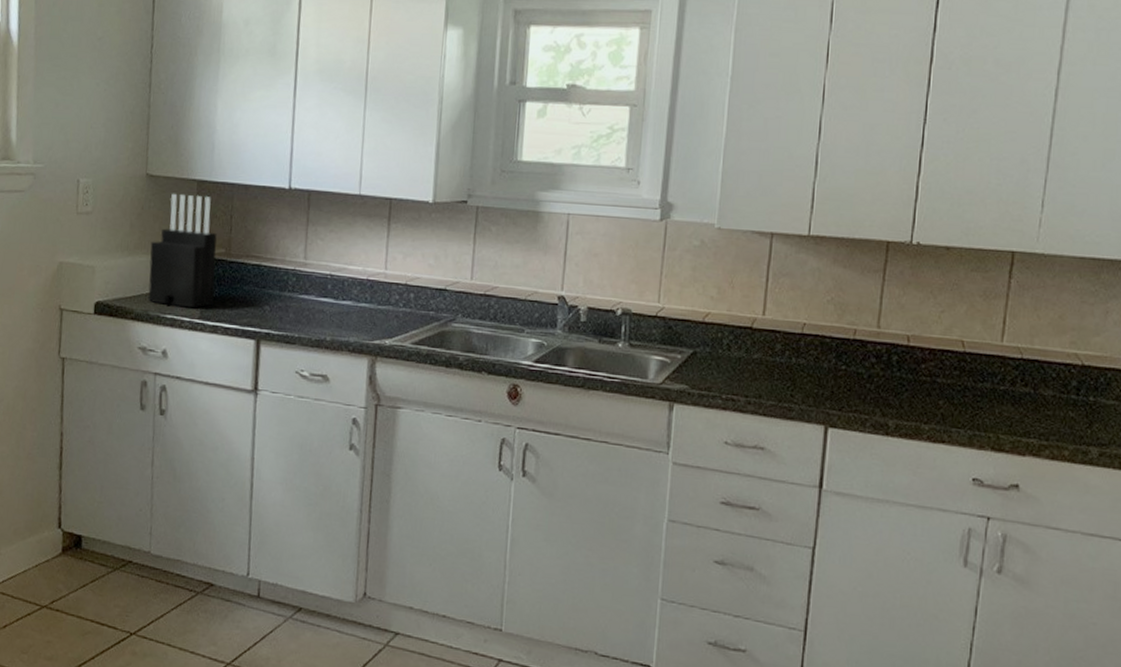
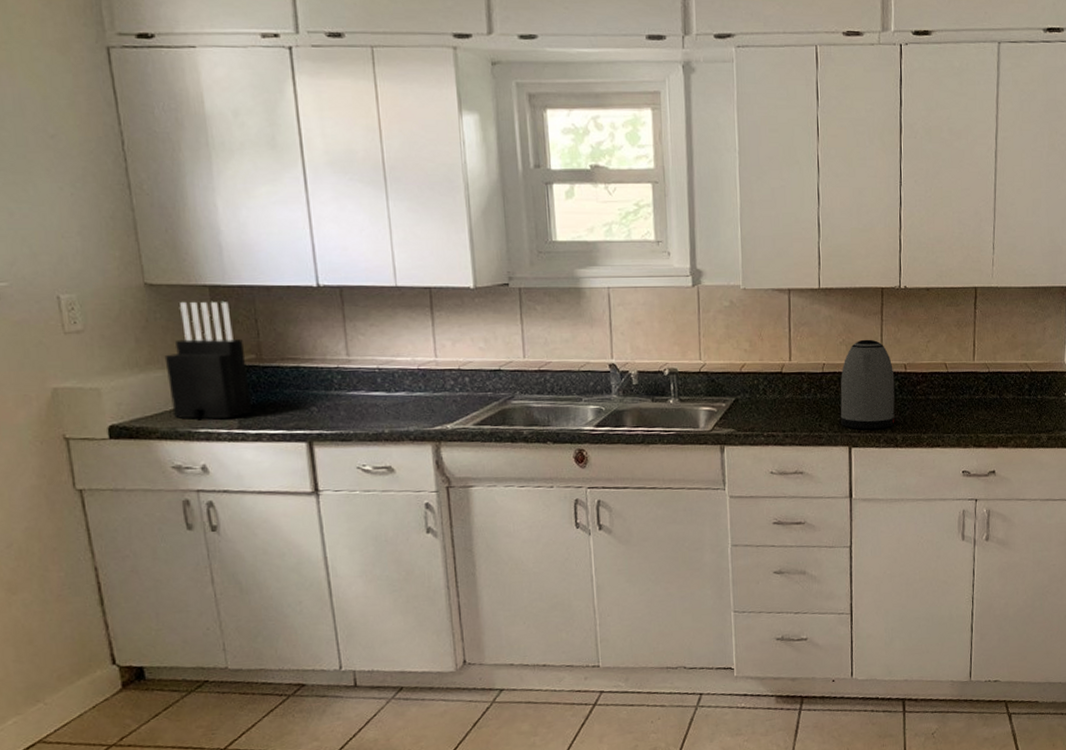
kettle: none [818,300,893,410] -> present [840,339,895,429]

